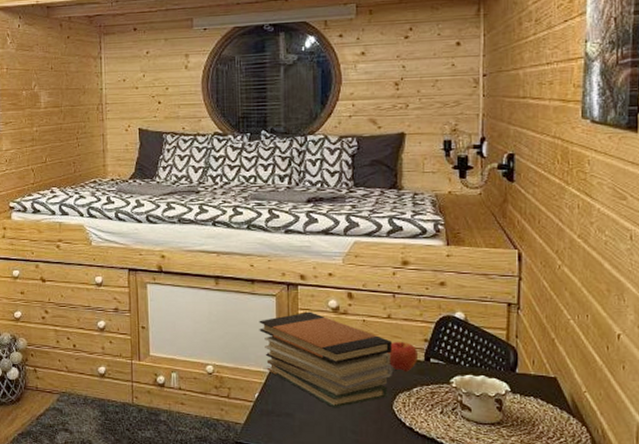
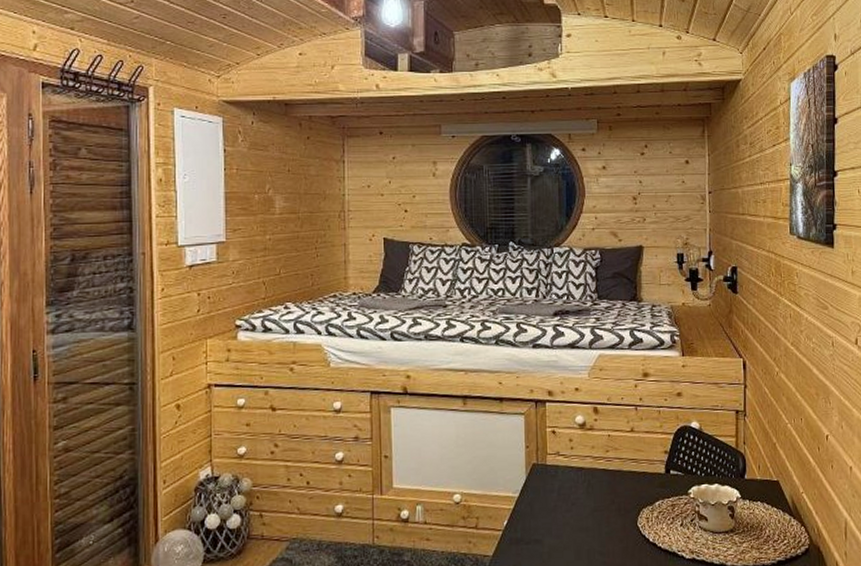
book stack: present [259,311,392,408] -> none [507,429,636,530]
apple: present [386,341,419,372] -> none [630,454,660,486]

